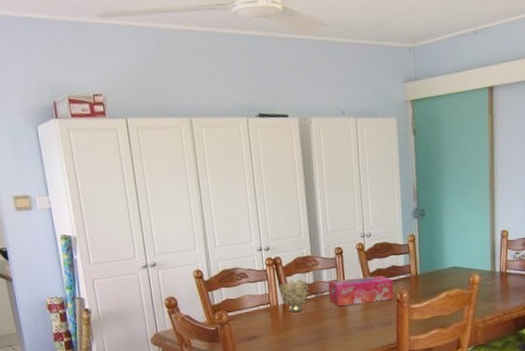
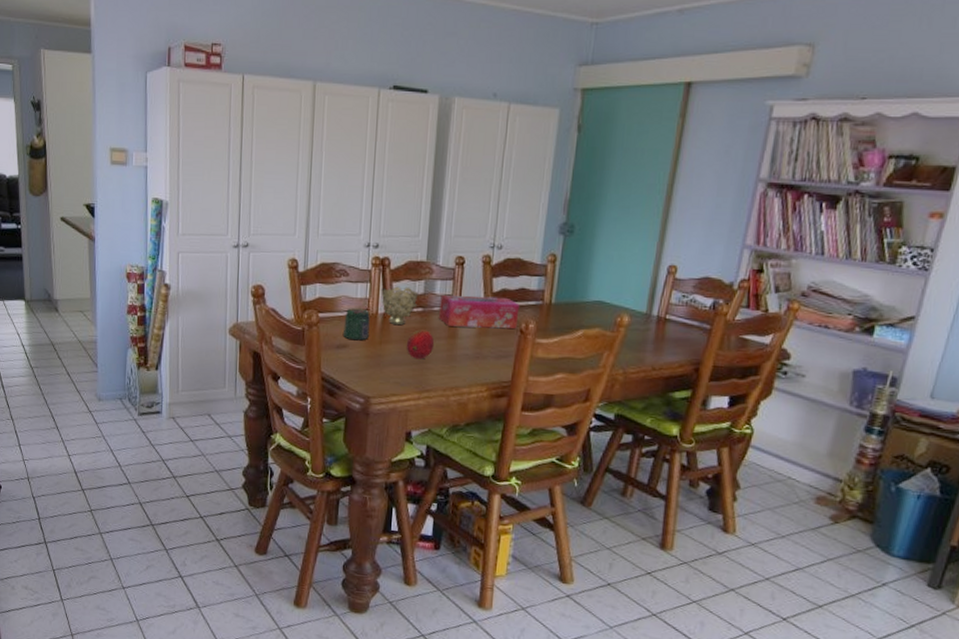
jar: none [250,303,274,331] -> present [343,308,370,341]
fruit: none [306,312,330,338] -> present [406,330,435,360]

